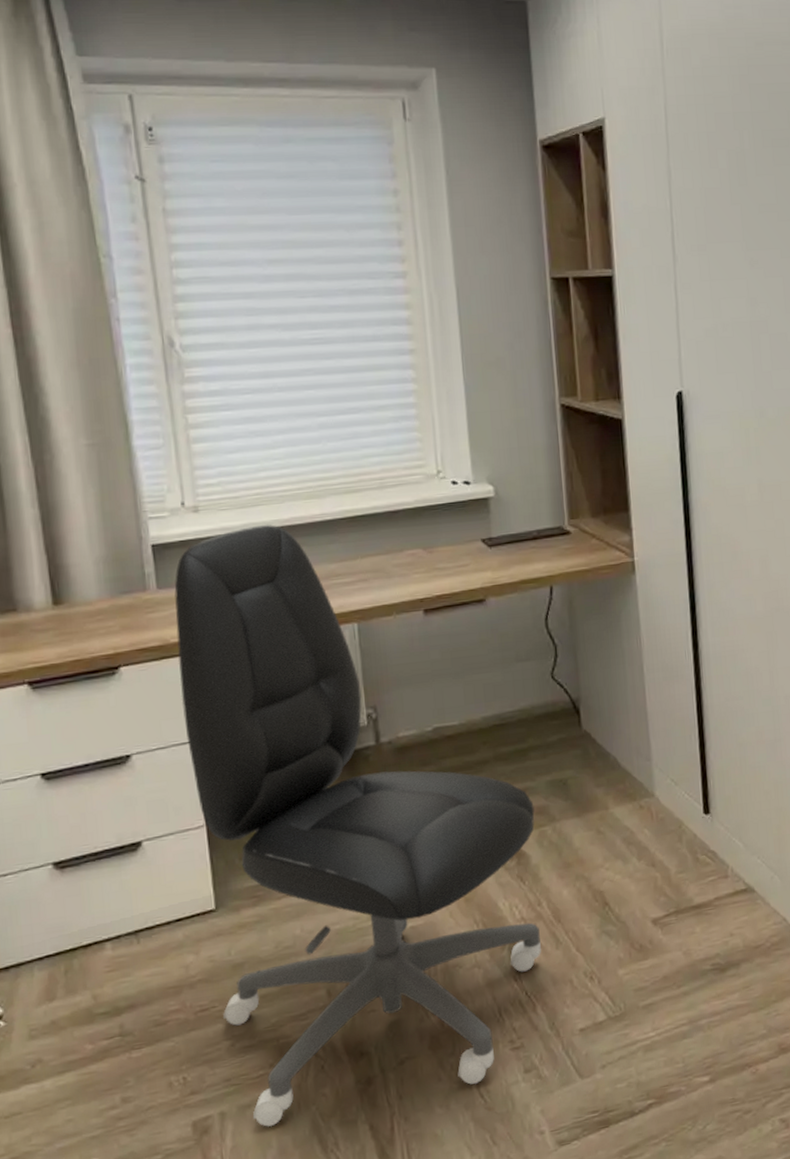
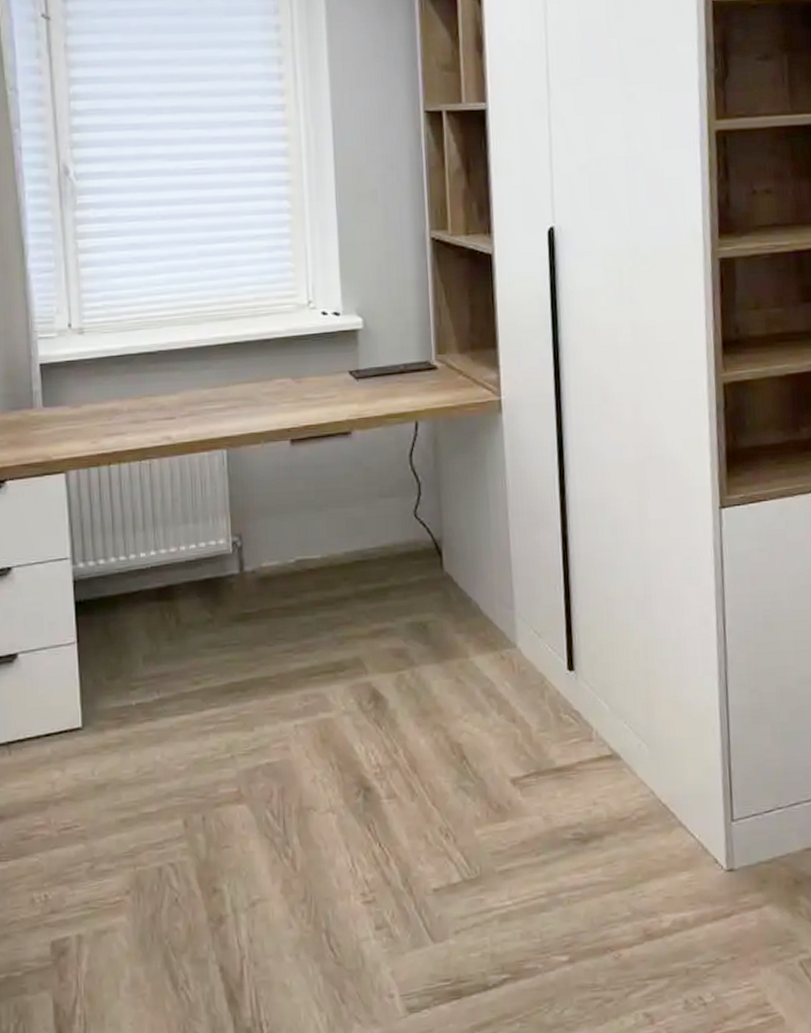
office chair: present [174,524,541,1127] -> none [58,348,396,955]

